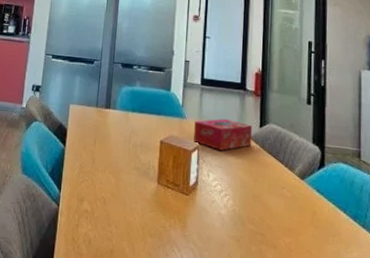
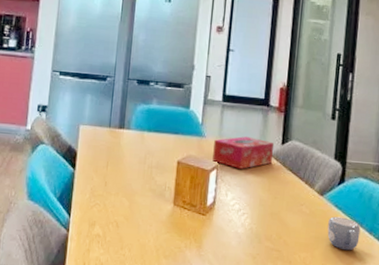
mug: none [311,201,344,238] -> present [327,216,361,251]

